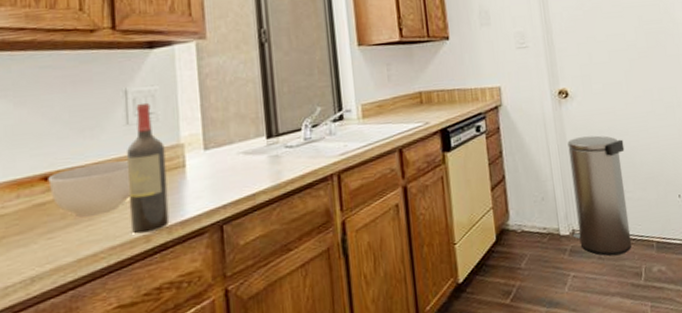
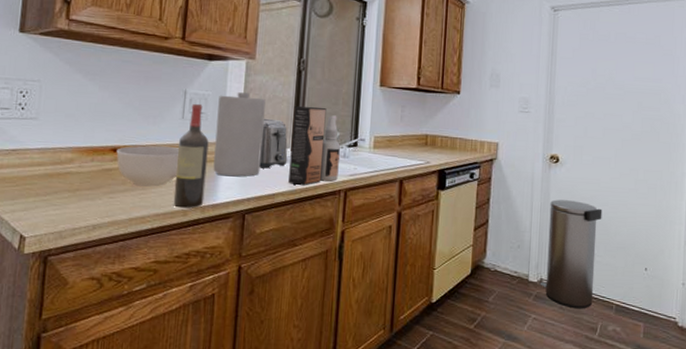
paper towel holder: none [169,80,233,185] -> present [213,92,266,177]
toaster: none [227,105,264,166] -> present [259,118,288,169]
spray bottle: none [262,81,327,179] -> present [288,106,340,186]

